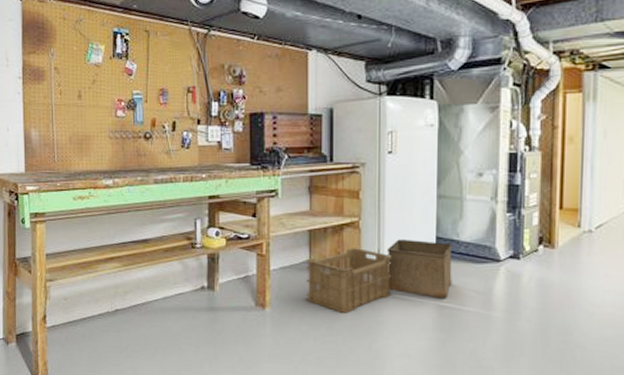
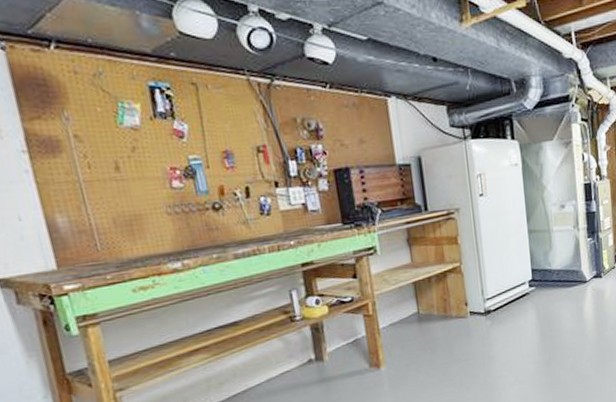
plastic crate: present [305,248,392,313] -> none [414,291,499,357]
storage bin: present [386,239,453,299] -> none [489,273,550,327]

